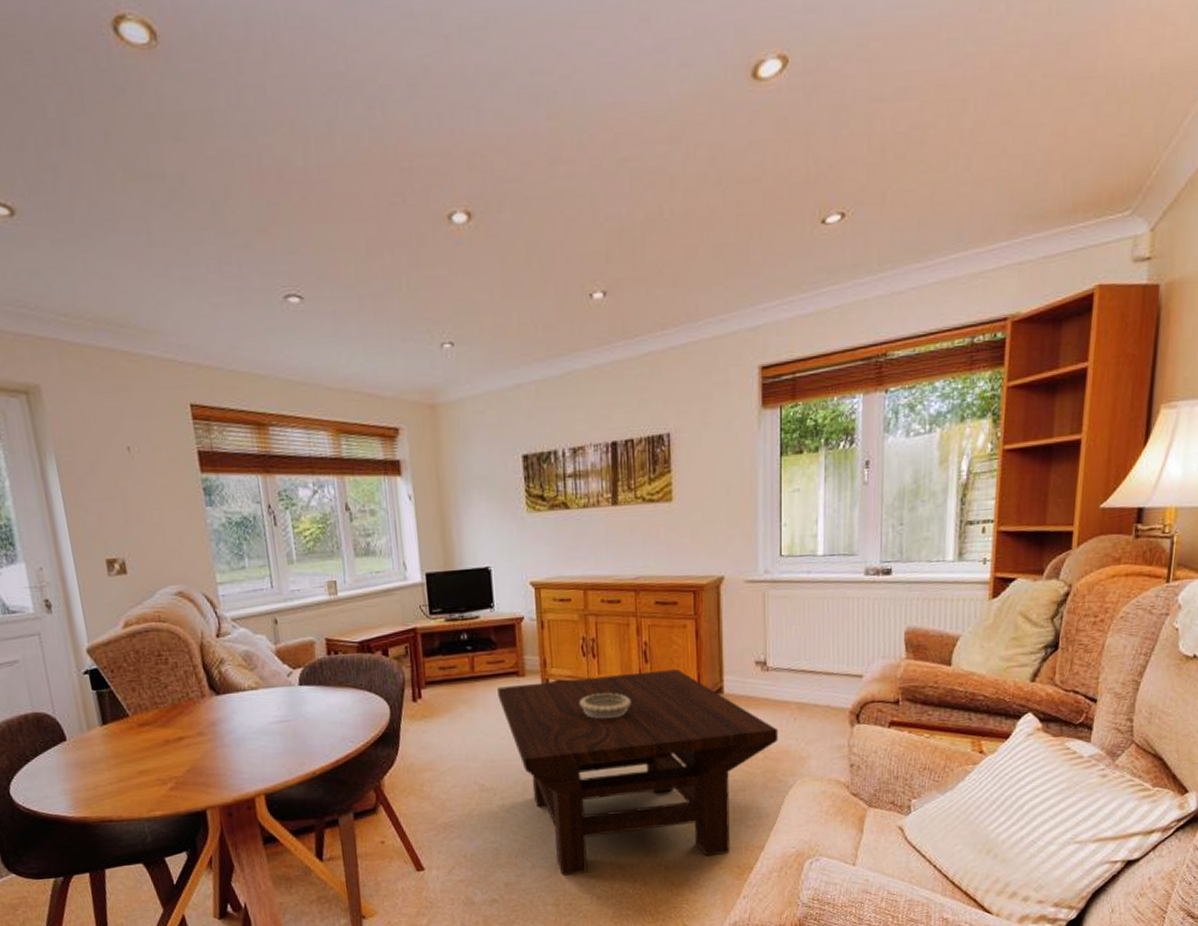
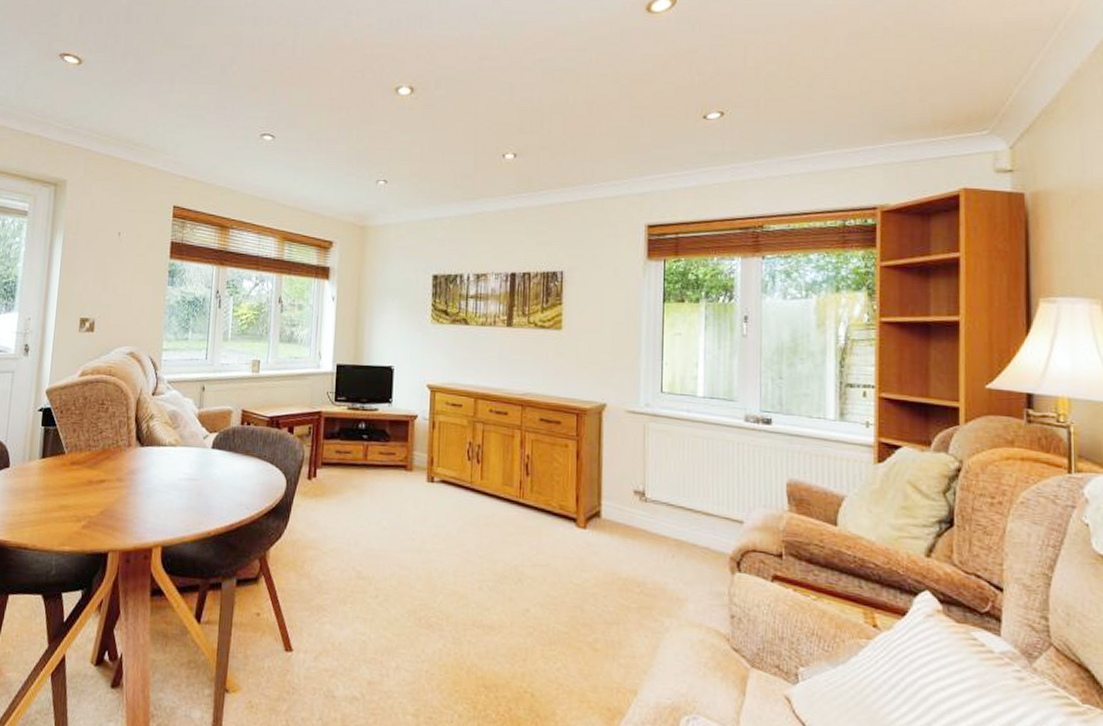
coffee table: present [497,669,779,876] -> none [385,477,656,692]
decorative bowl: present [580,693,632,719] -> none [461,498,510,526]

